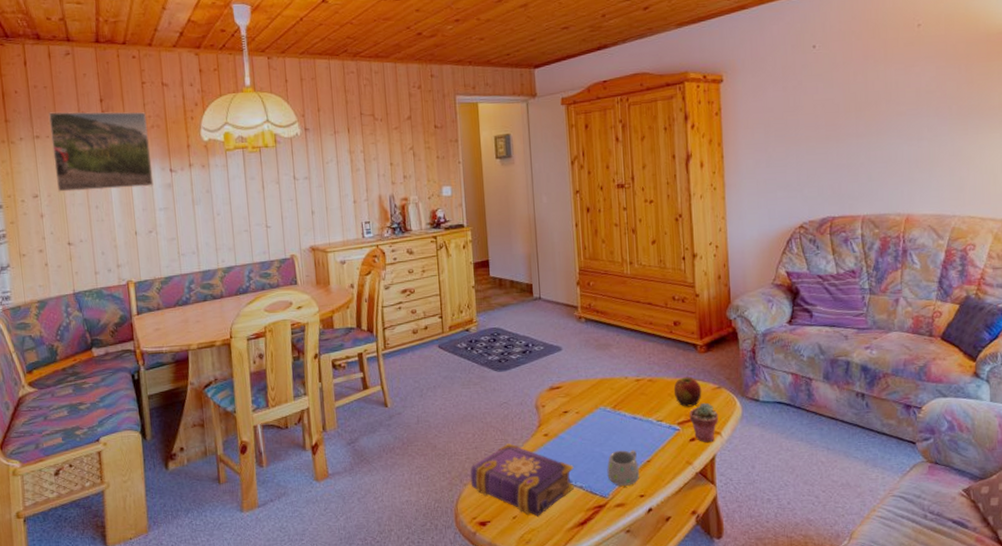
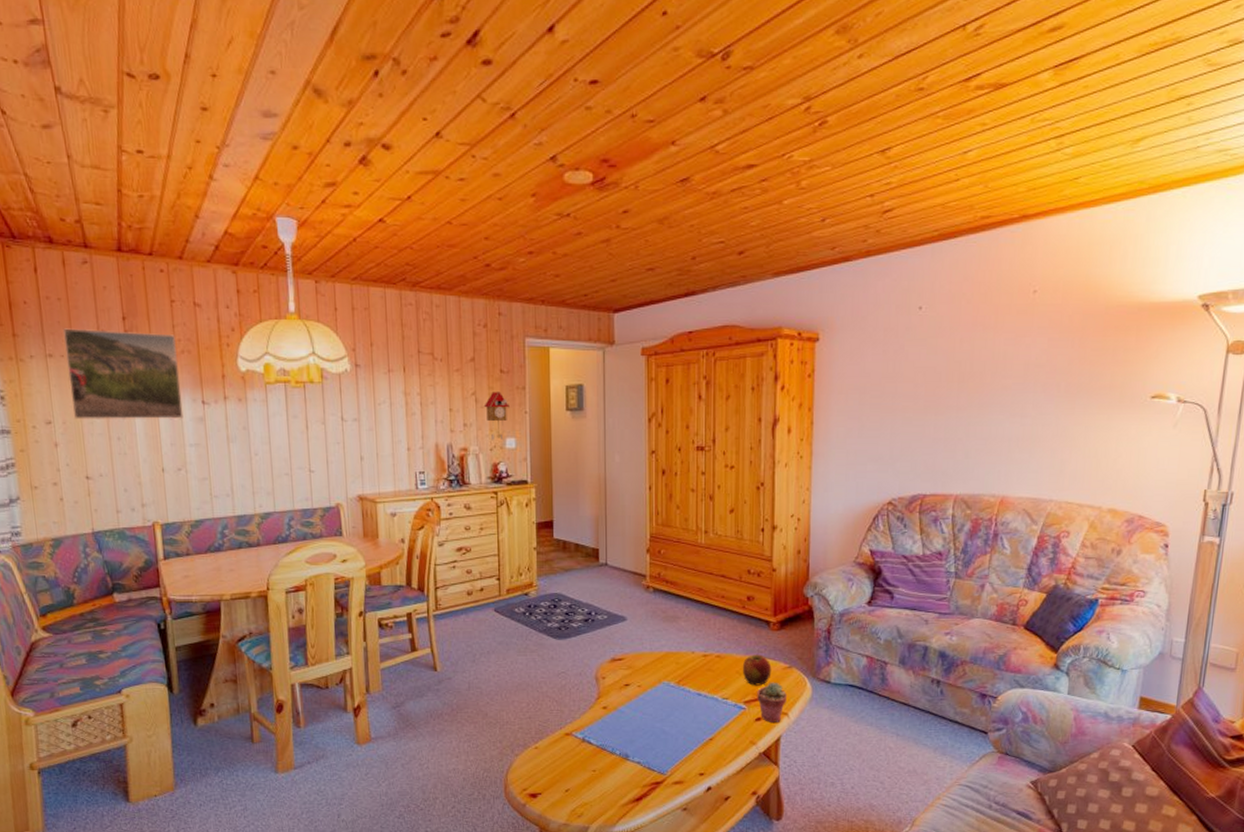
cuckoo clock: none [421,145,444,189] -> present [483,392,510,440]
book: present [470,443,574,516] -> none [522,715,632,790]
mug: present [607,450,639,486] -> none [667,727,700,763]

